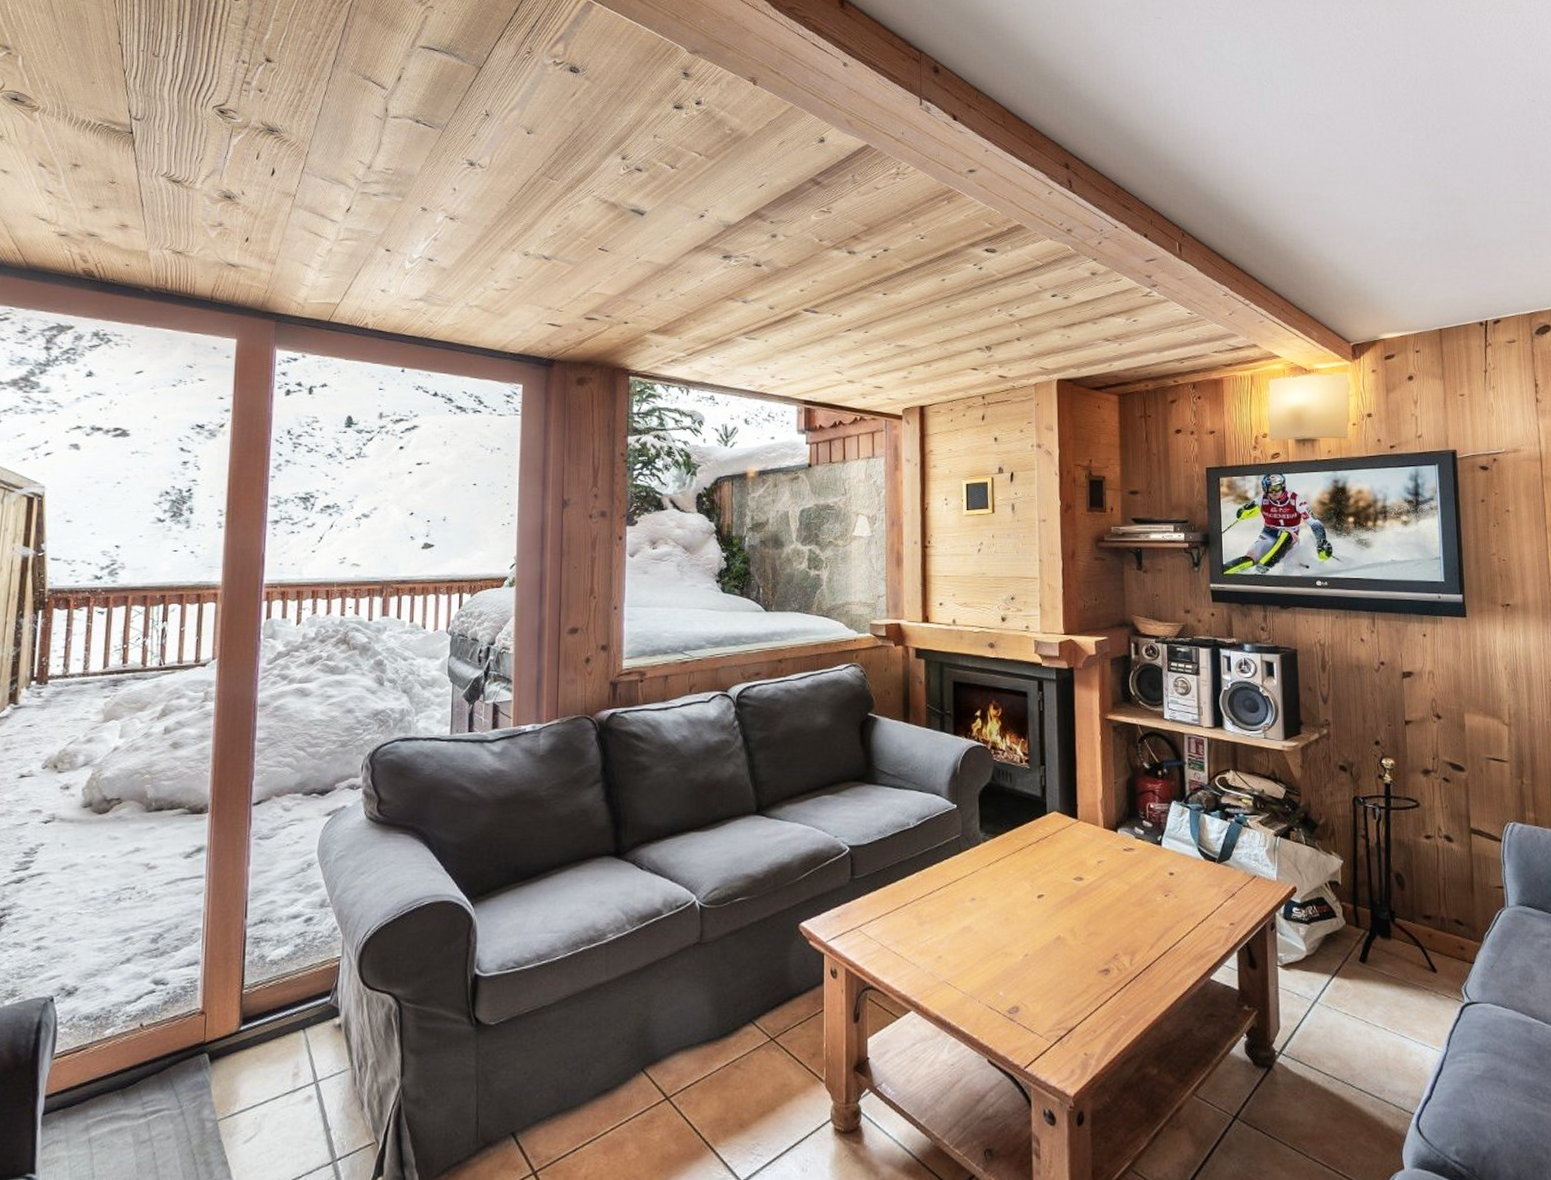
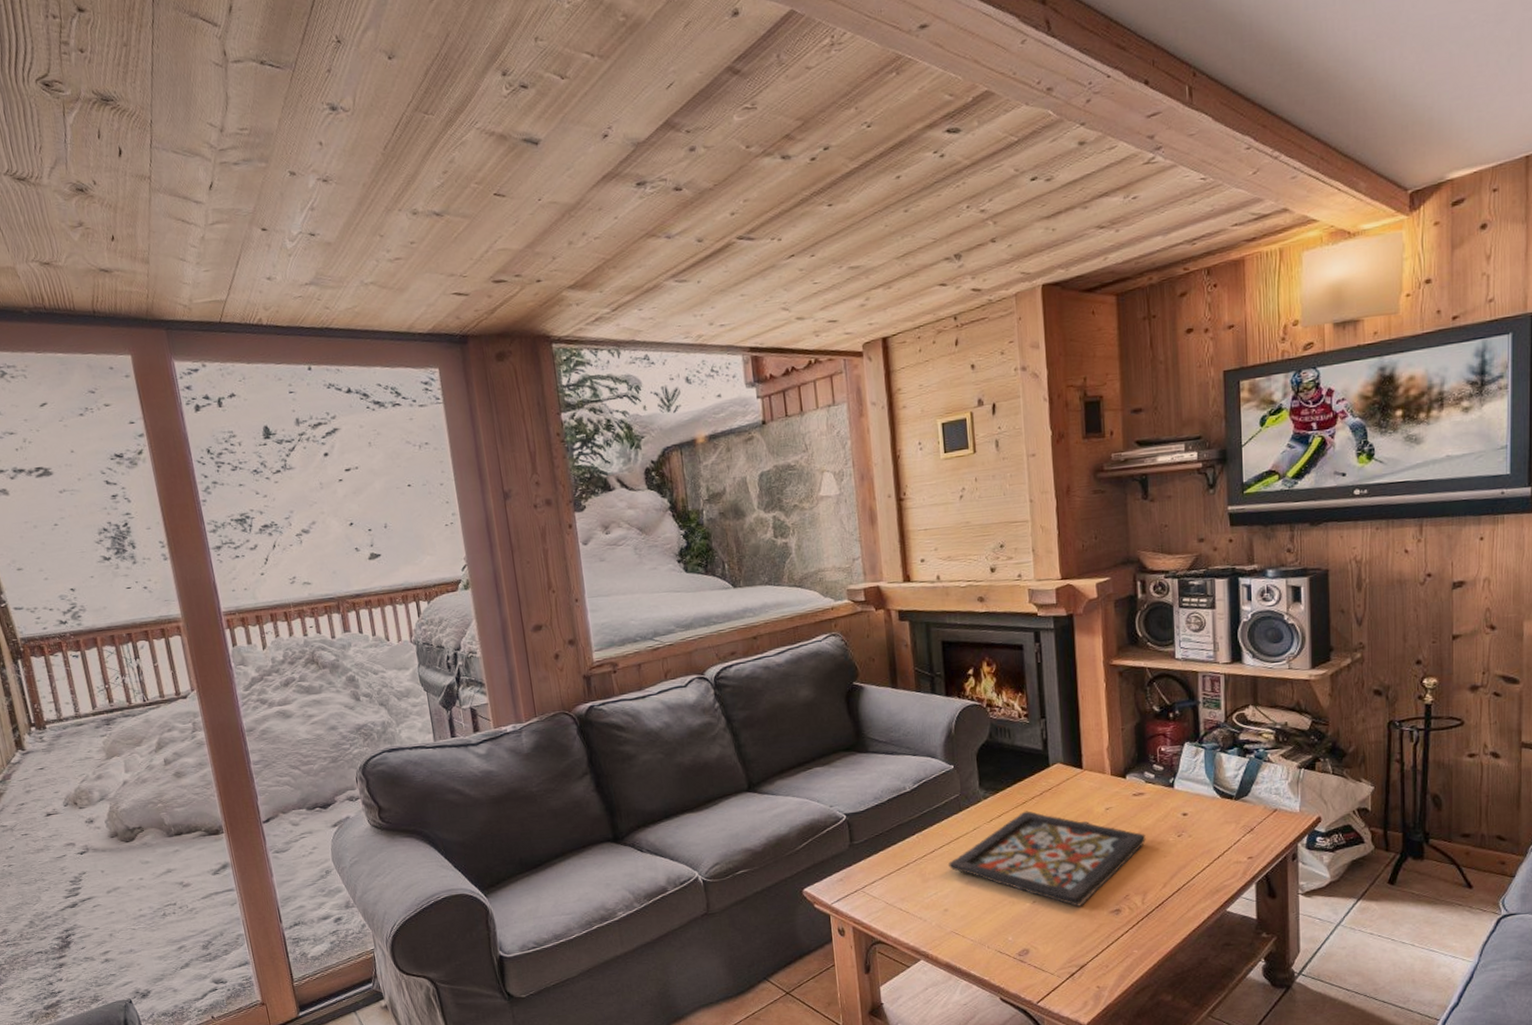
decorative tray: none [945,857,1135,963] -> present [948,811,1146,907]

